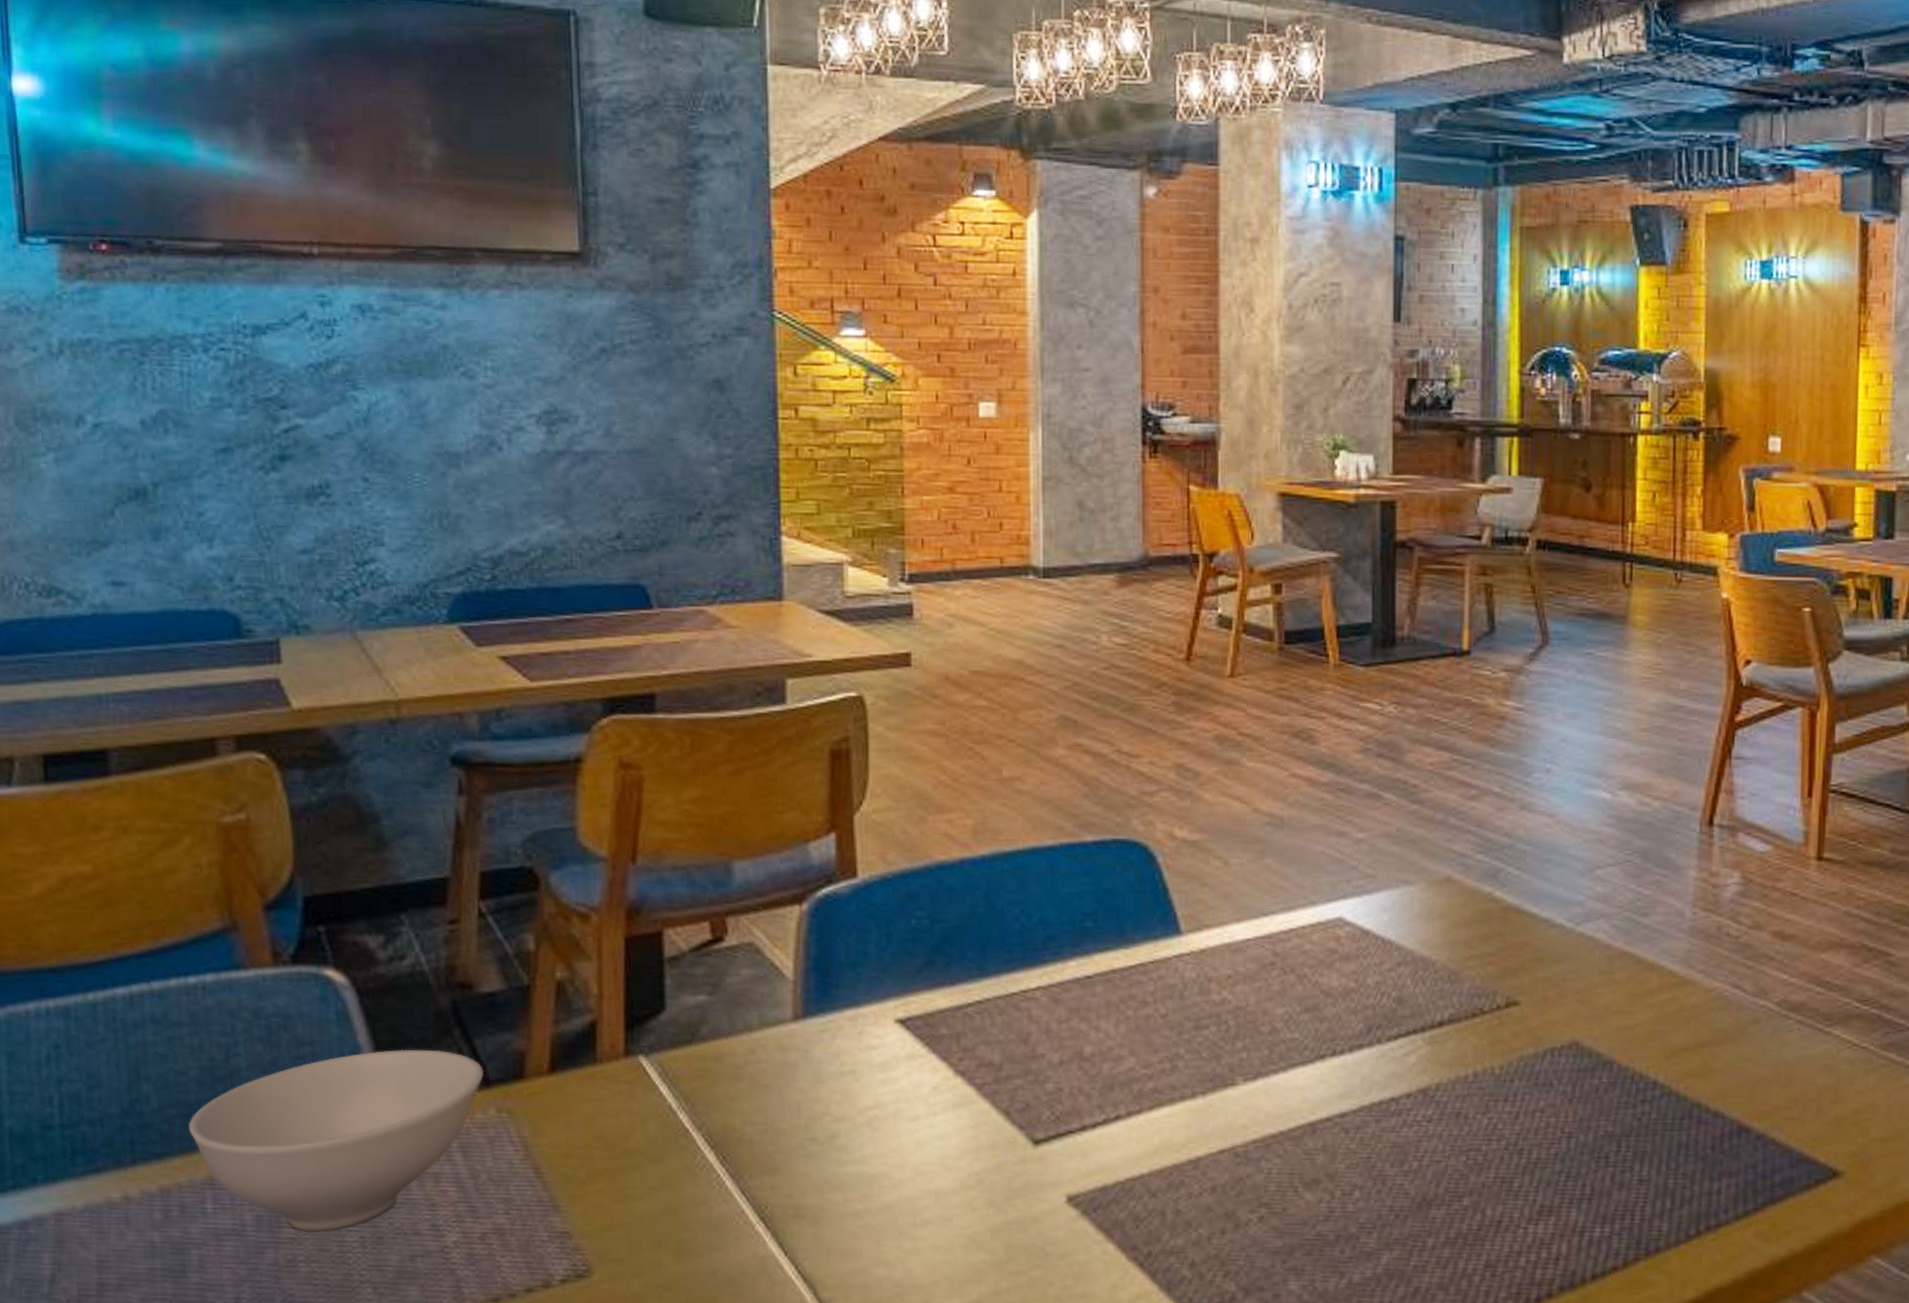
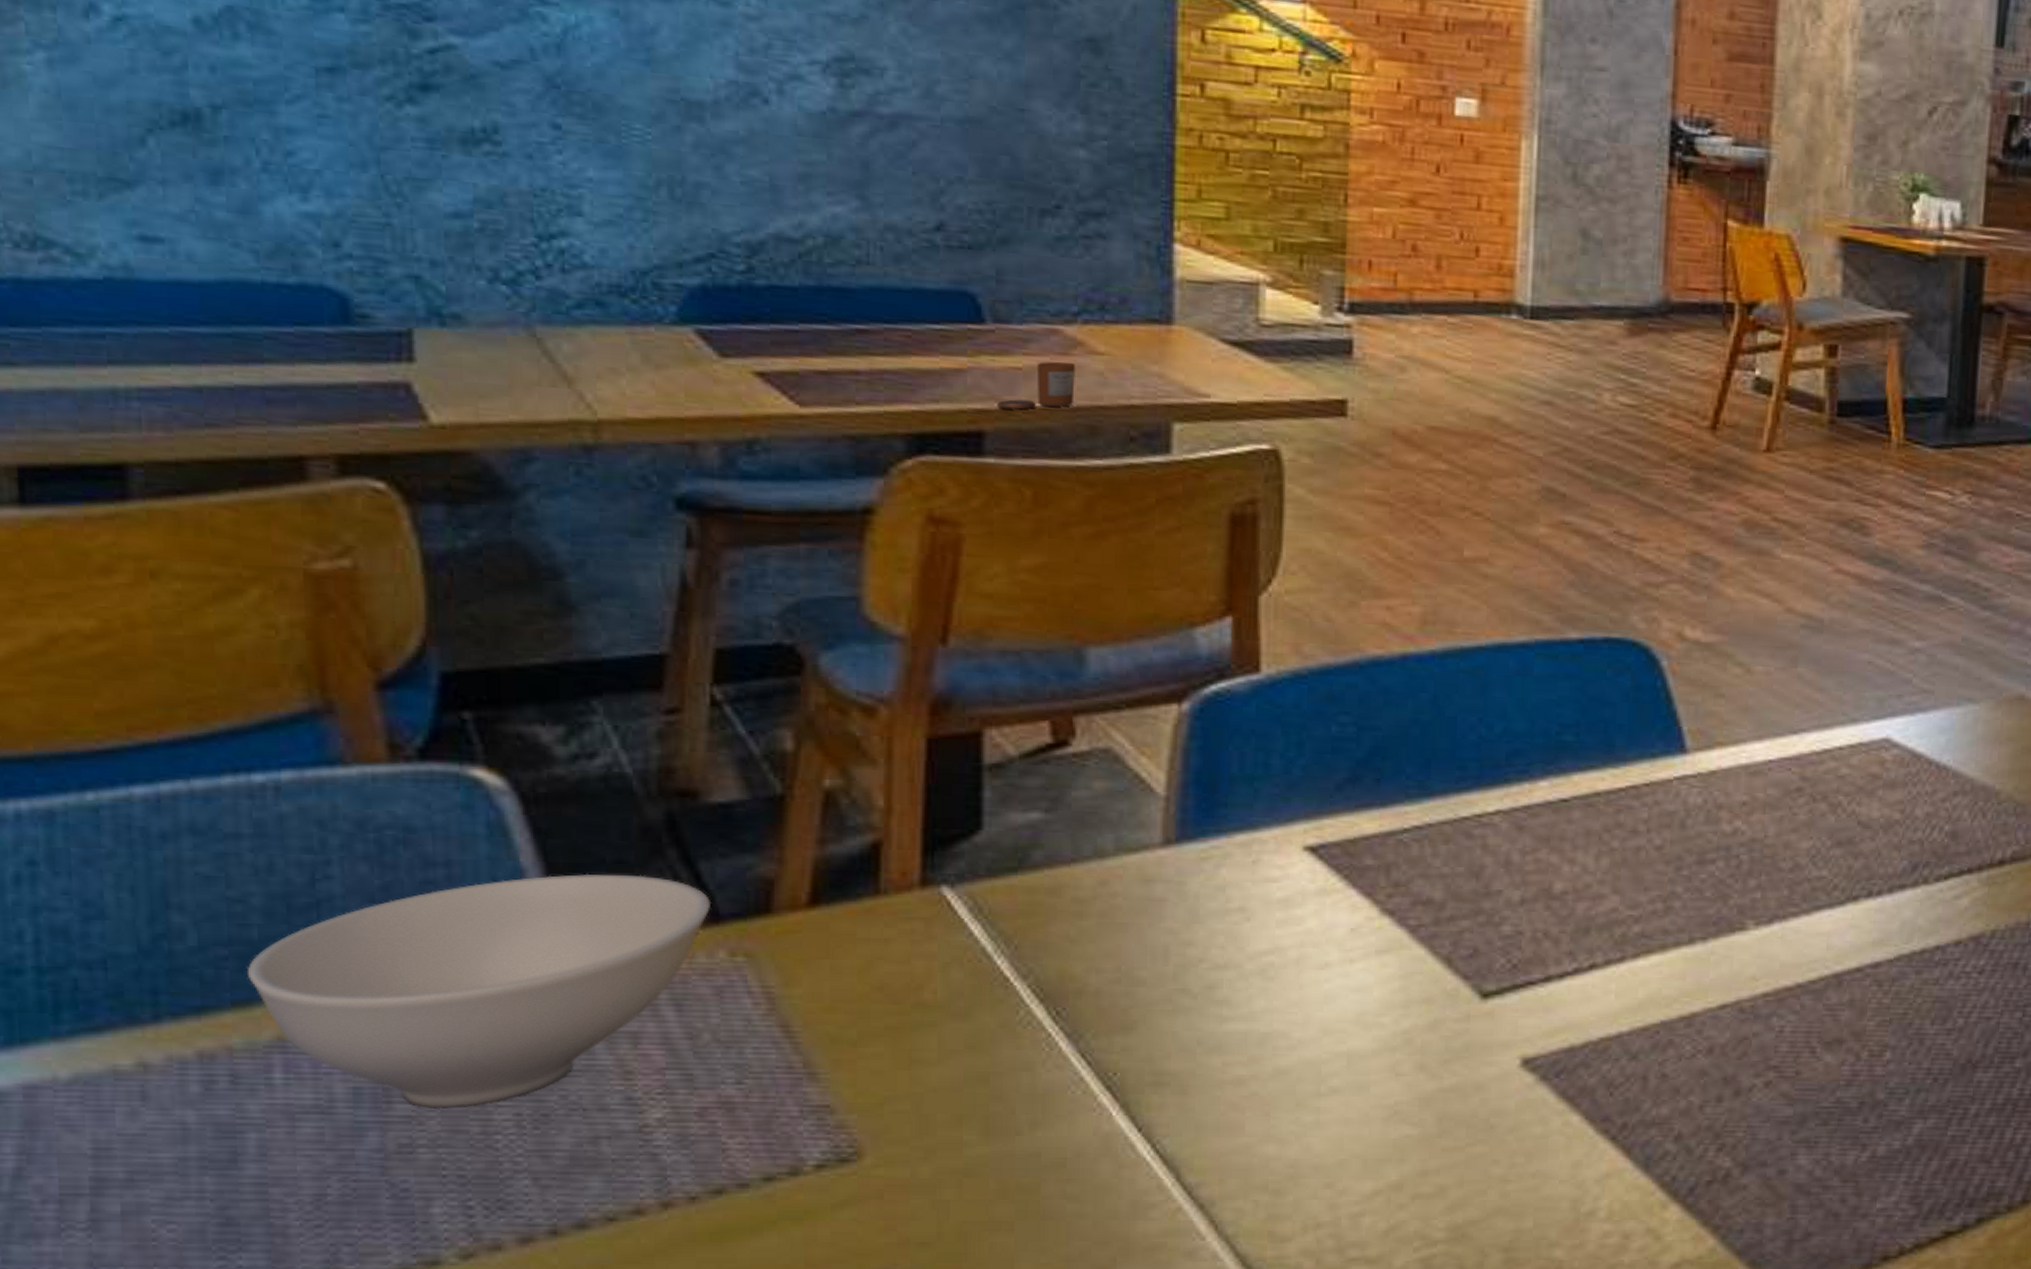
candle: none [663,635,717,675] -> present [996,361,1075,410]

